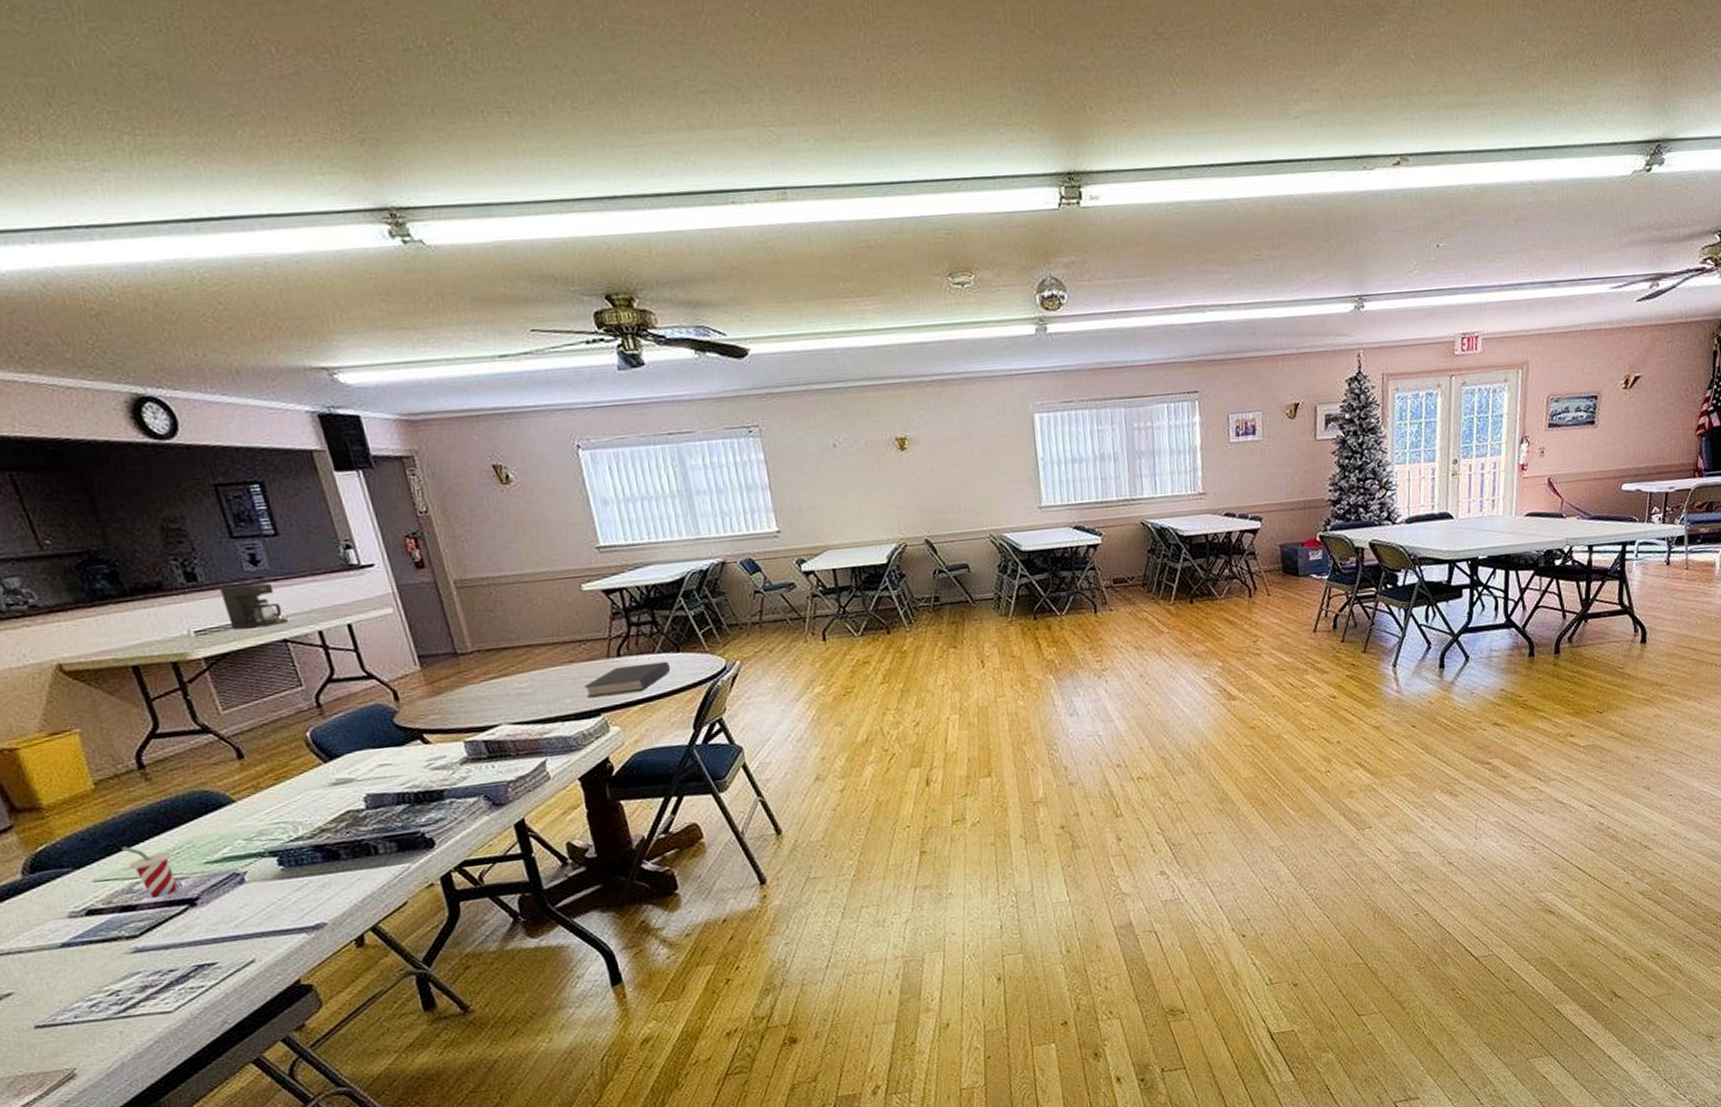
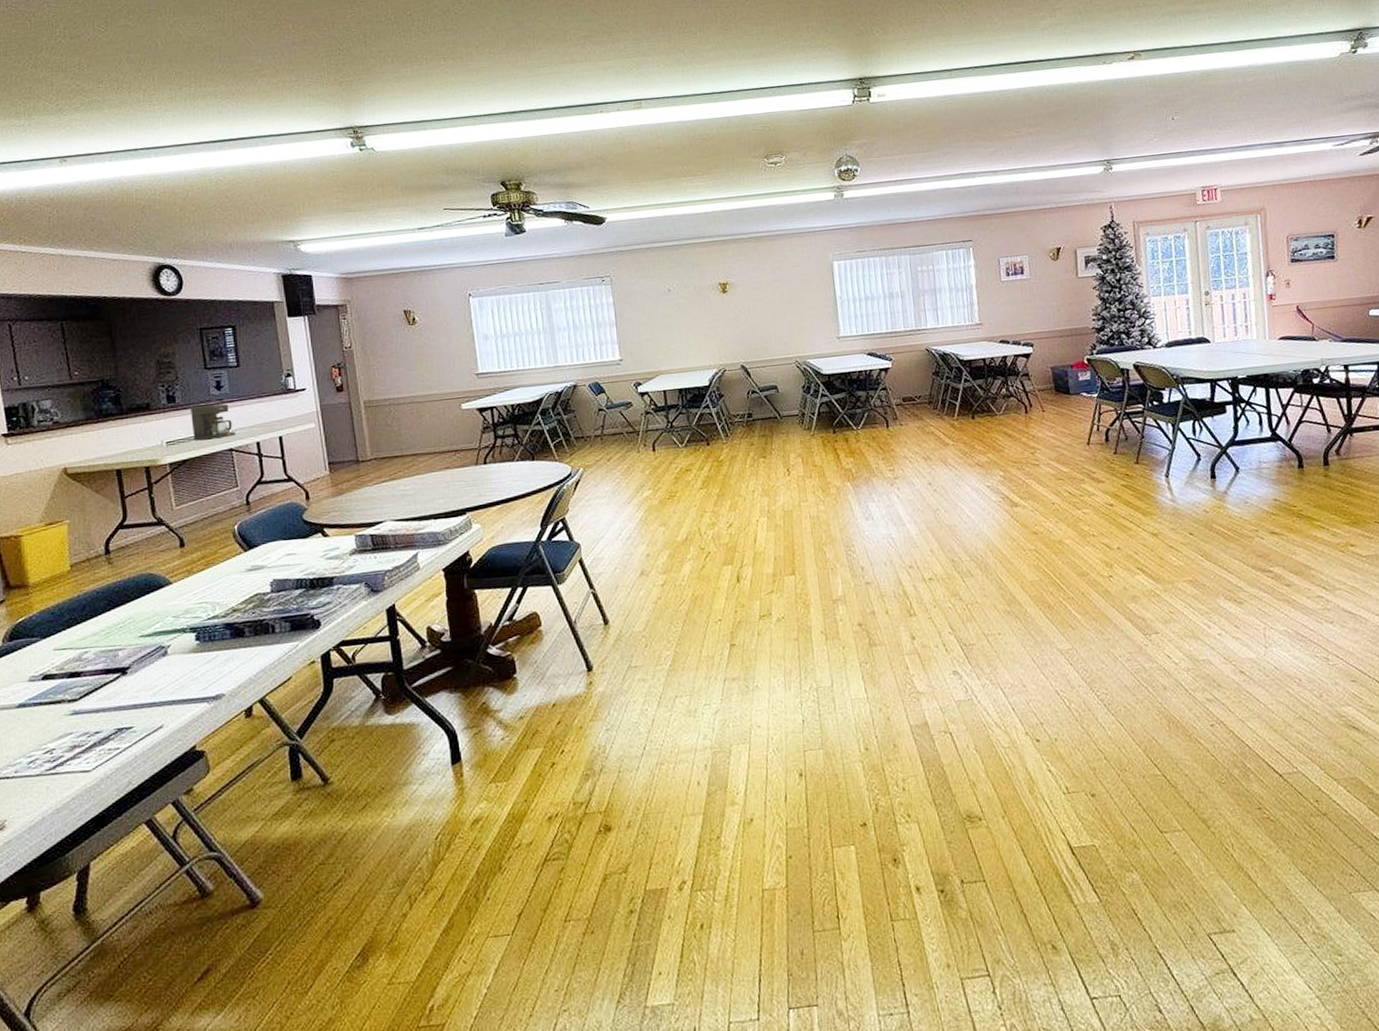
beverage cup: present [120,846,178,899] -> none [79,620,115,667]
book: present [584,661,671,698] -> none [455,468,526,499]

